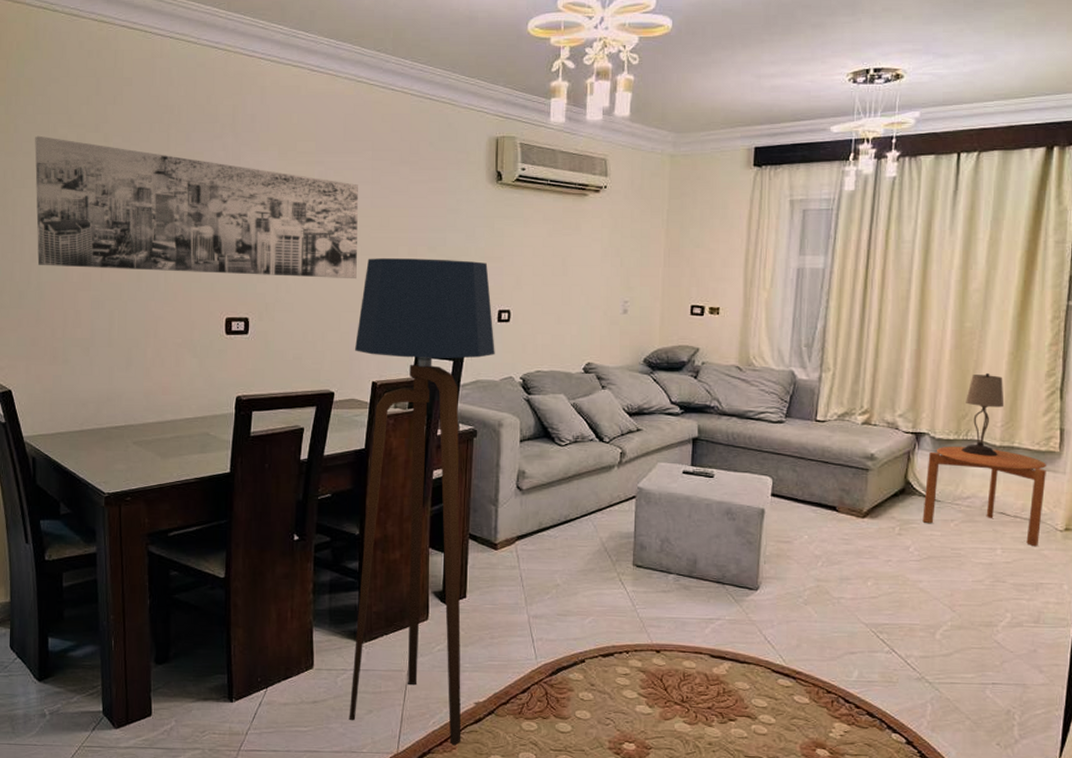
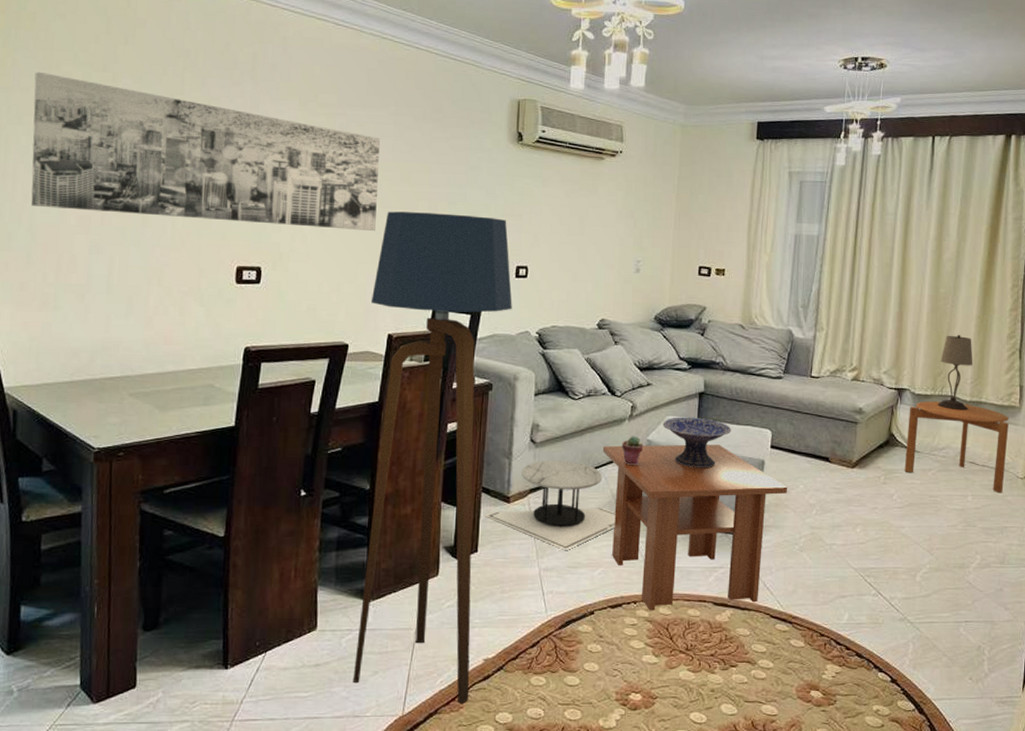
side table: none [471,507,606,598] -> present [484,460,616,550]
coffee table: none [590,492,790,661] -> present [602,445,787,611]
potted succulent: none [611,483,634,514] -> present [622,436,643,466]
decorative bowl: none [654,463,728,517] -> present [662,417,732,468]

